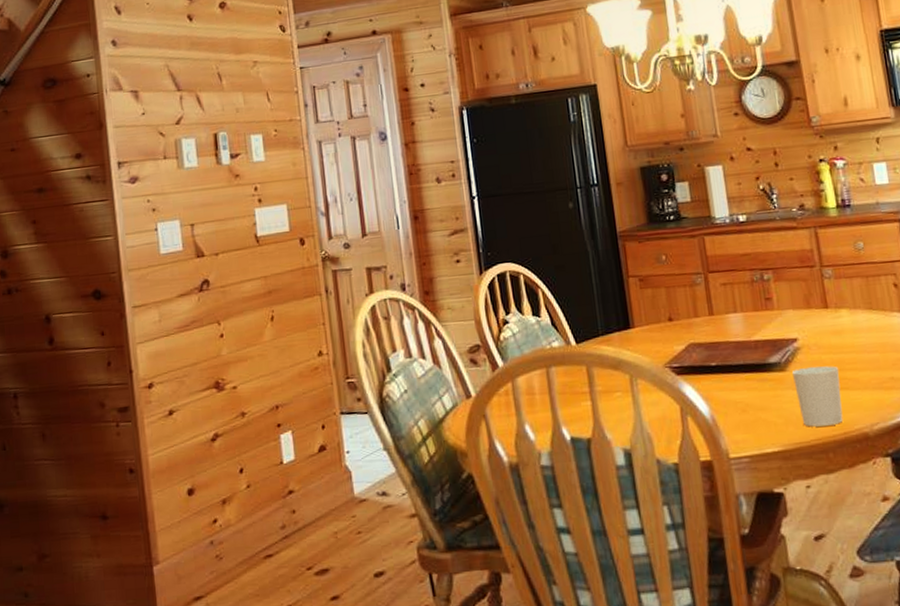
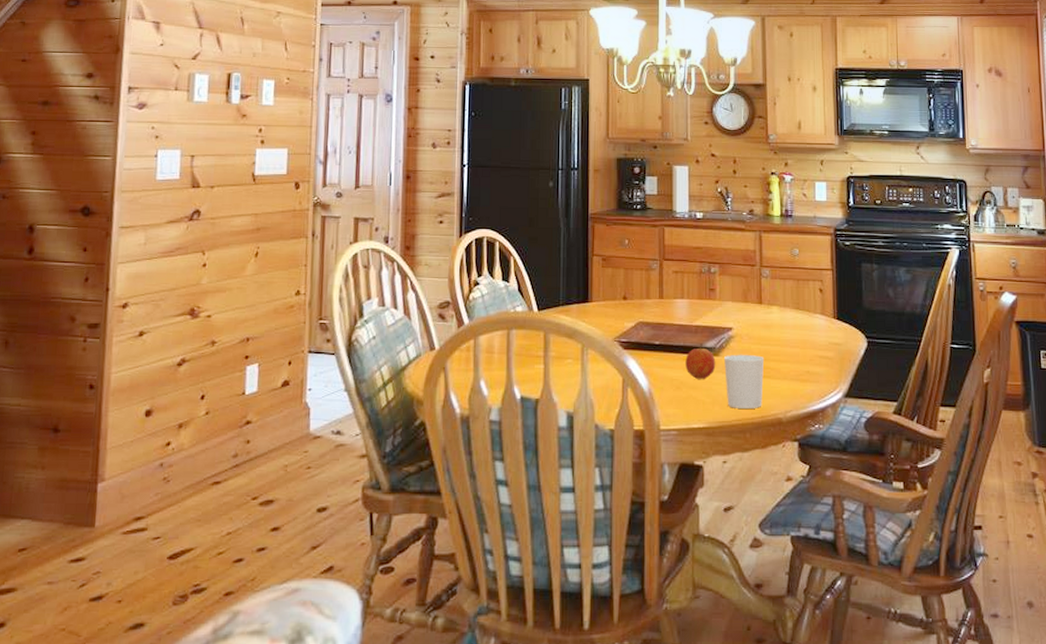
fruit: none [748,359,784,400] -> present [685,343,716,380]

